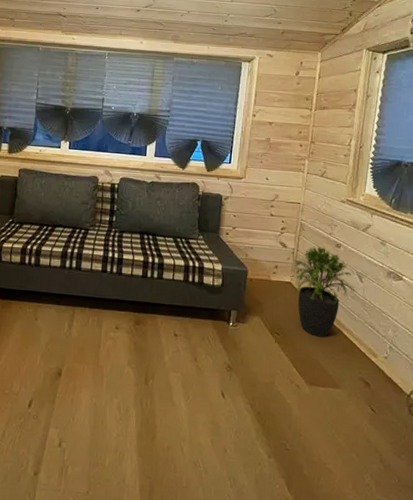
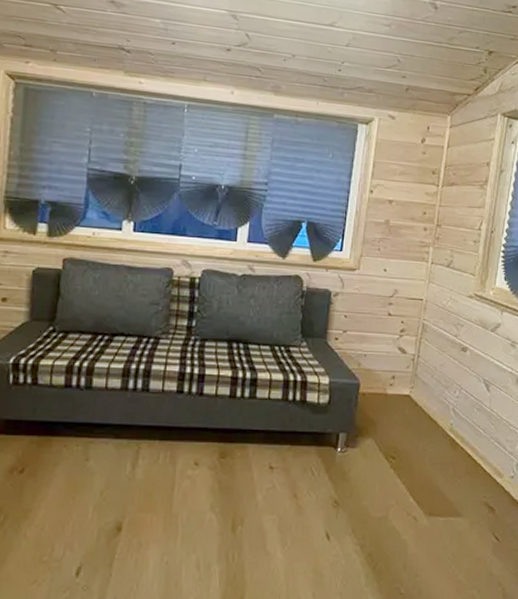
potted plant: present [293,246,356,337] -> none [412,351,482,458]

